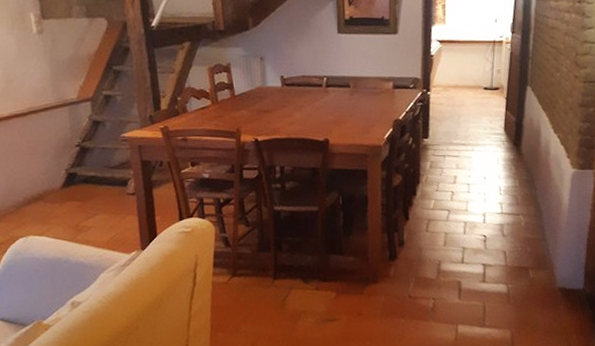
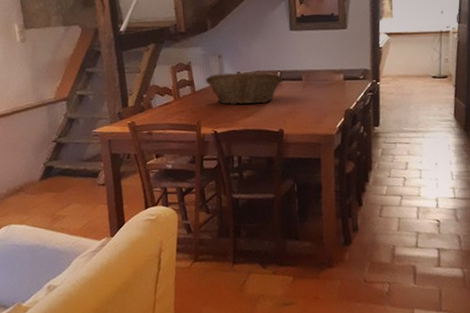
fruit basket: none [245,75,329,112] -> present [205,71,283,105]

